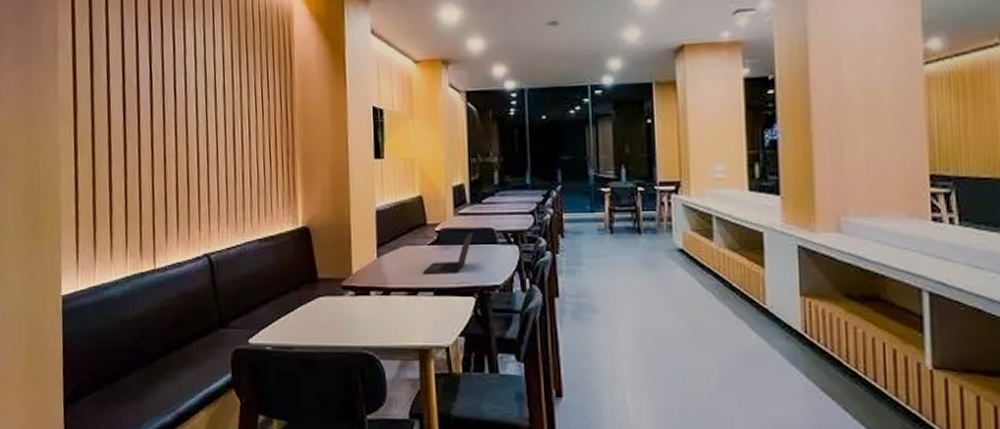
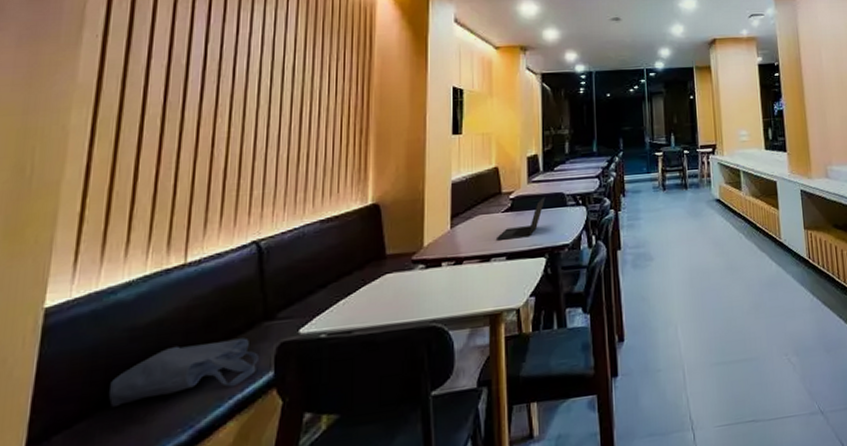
tote bag: none [112,340,220,384] -> present [108,337,260,408]

